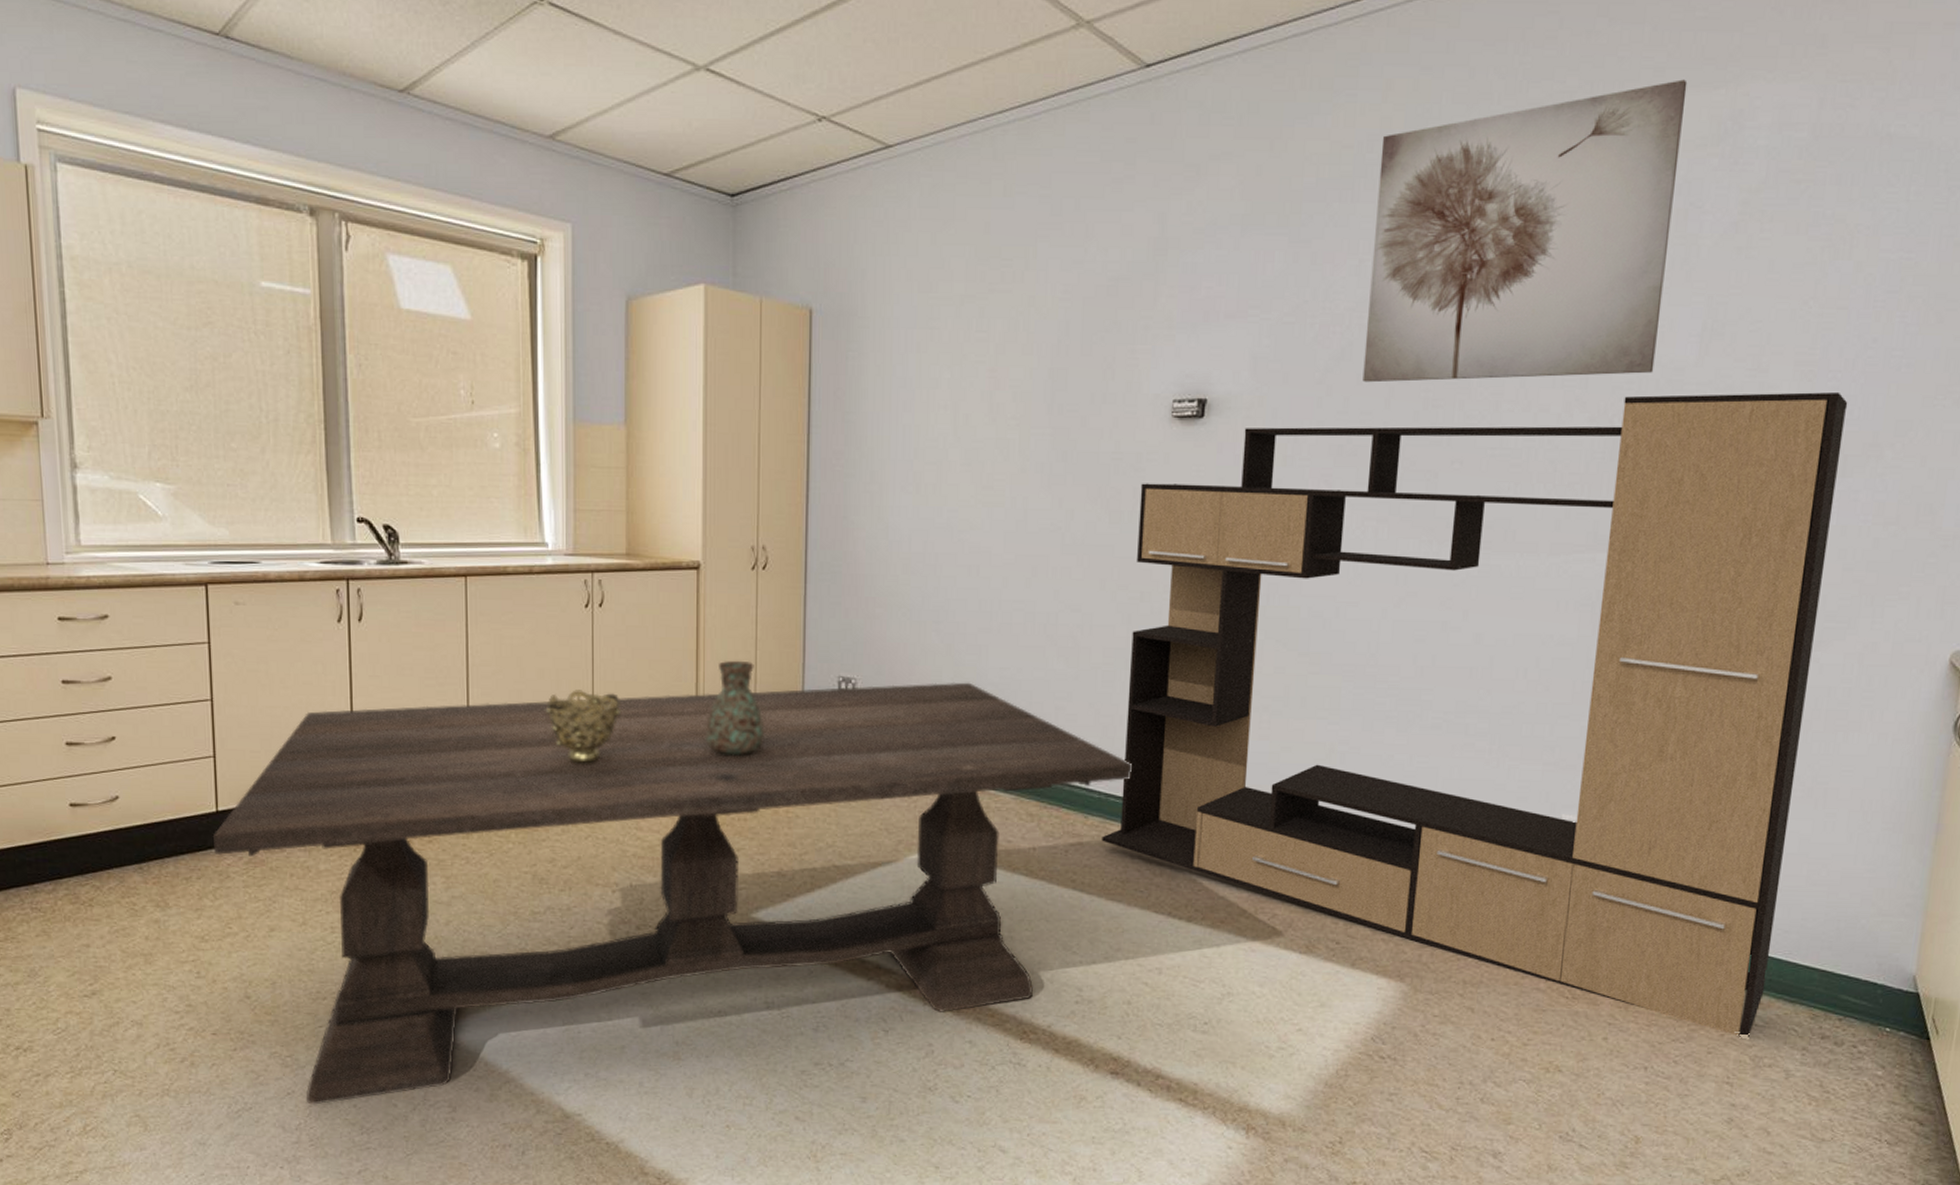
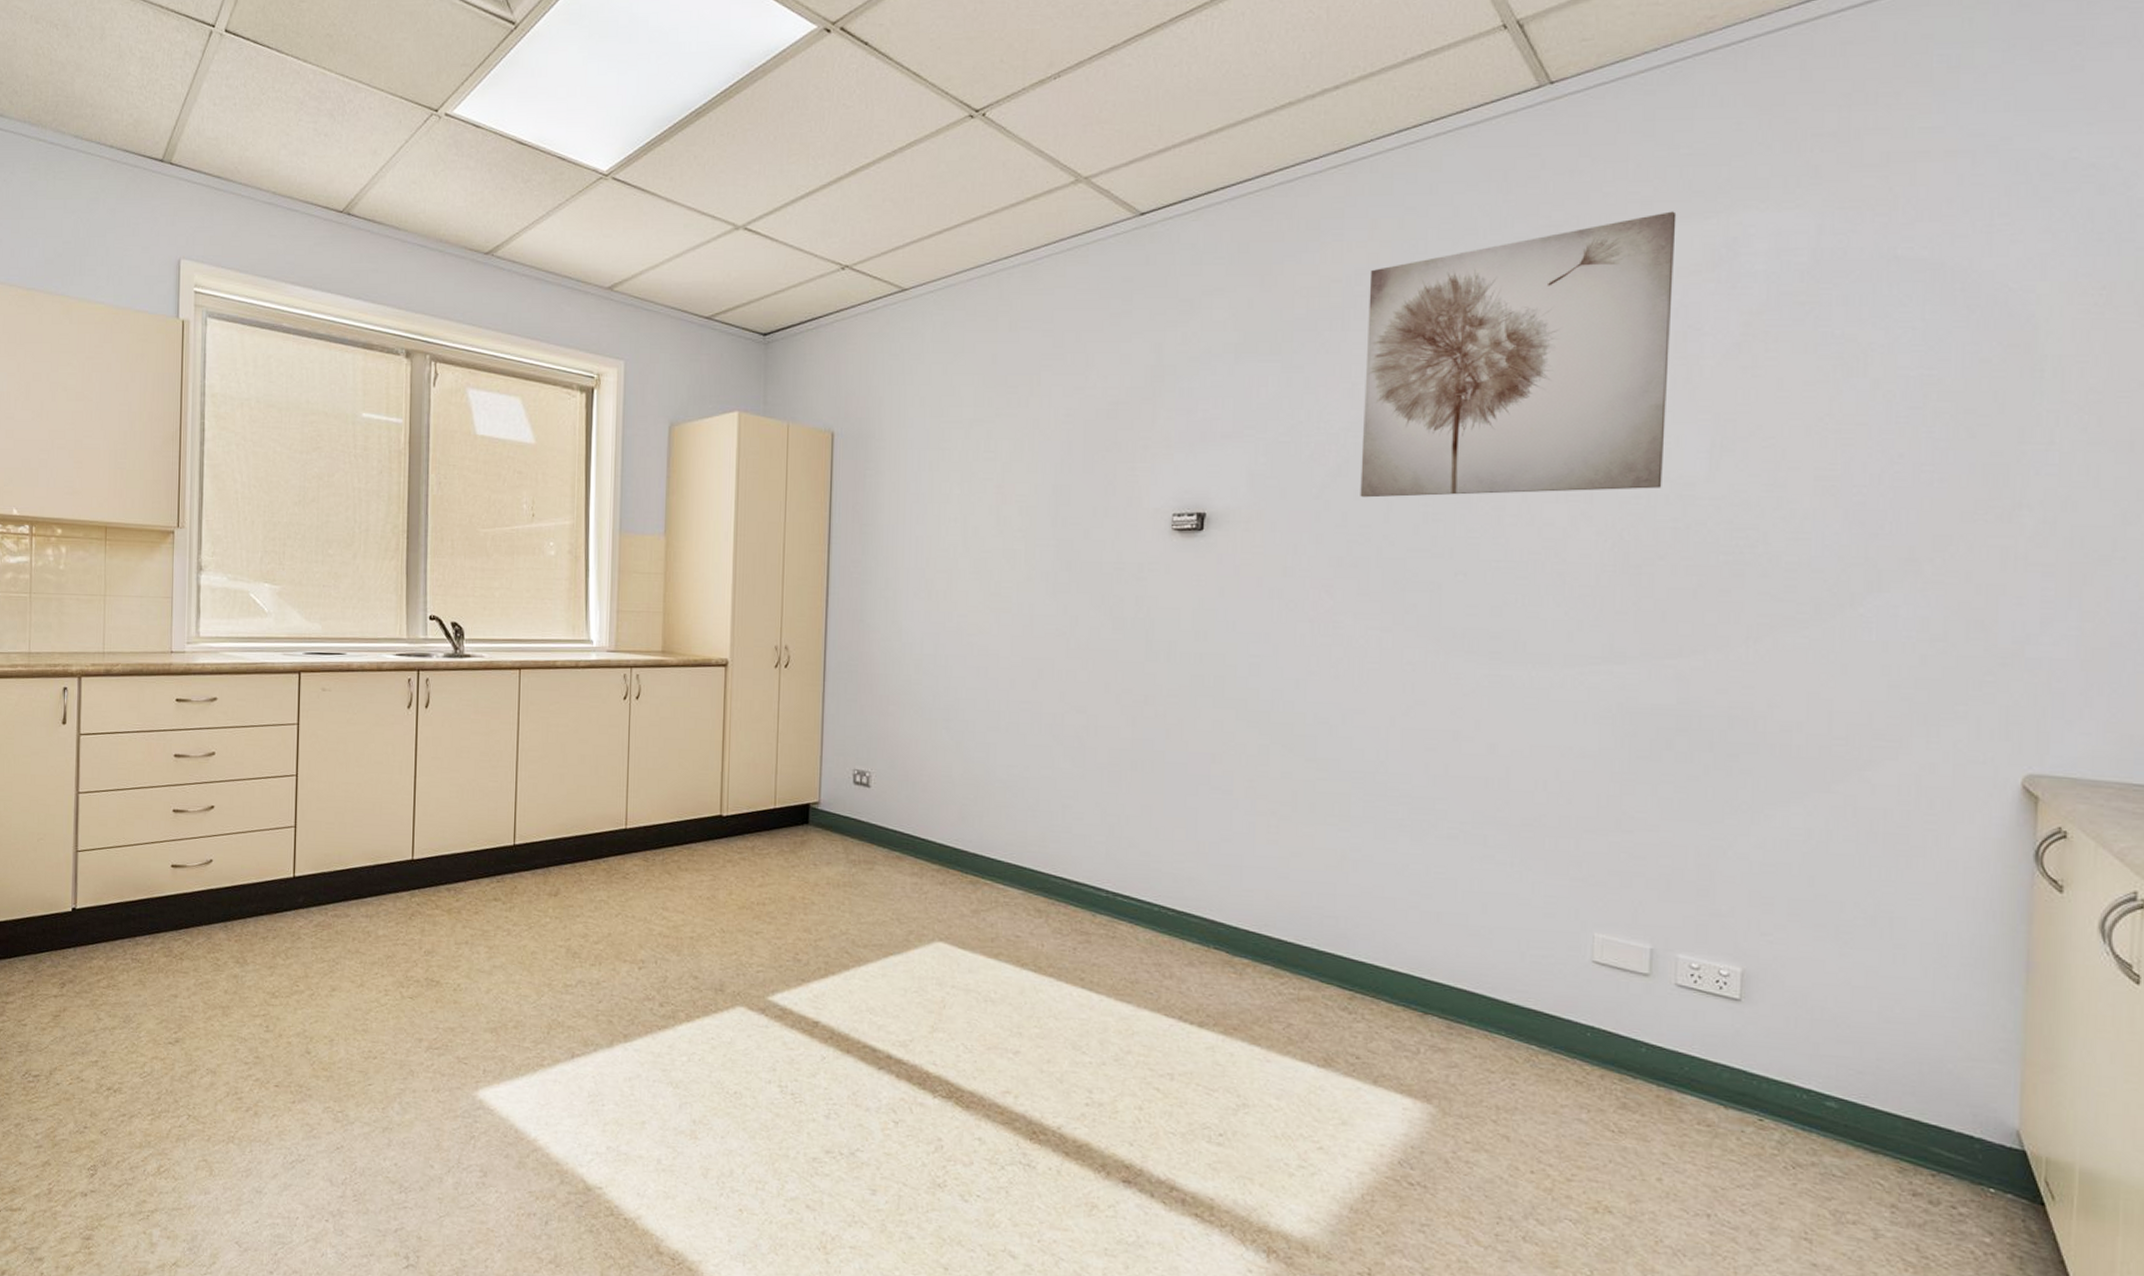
dining table: present [212,682,1132,1105] -> none [288,778,1139,1161]
decorative bowl: present [546,690,621,764] -> none [585,775,652,846]
decorative vase: present [706,660,765,755] -> none [729,751,784,842]
media console: present [1102,392,1848,1037] -> none [1110,507,1877,1189]

